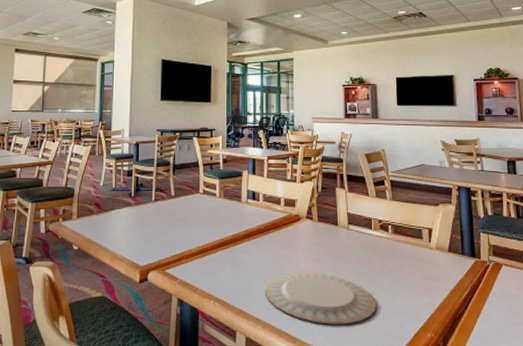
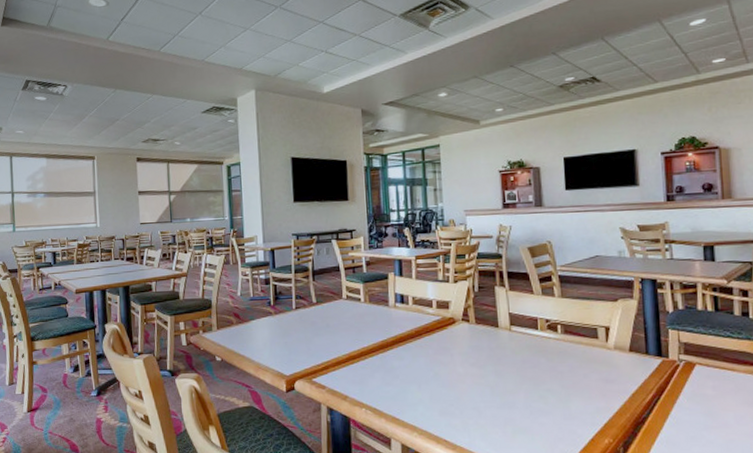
plate: present [265,273,376,325] -> none [420,378,545,431]

